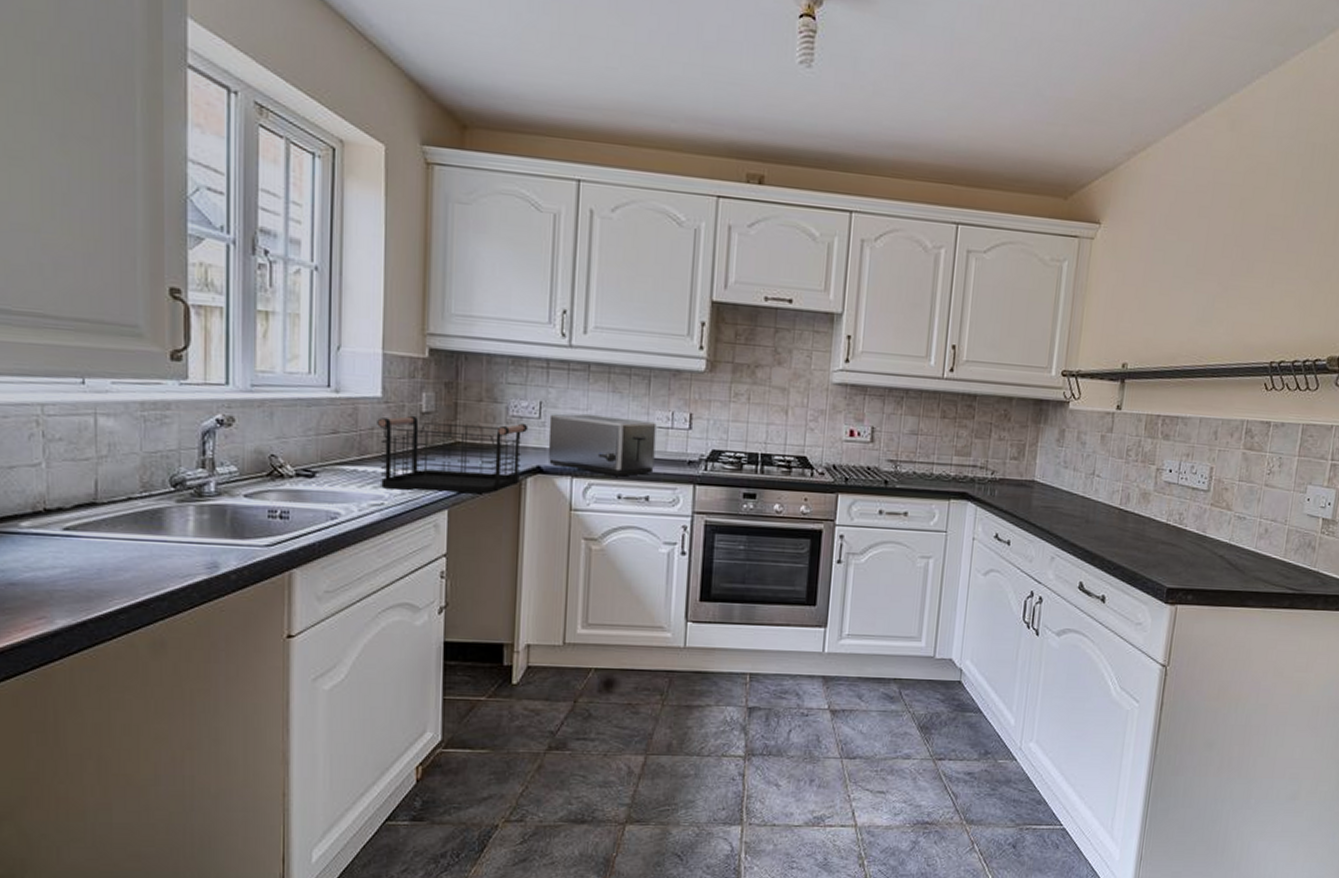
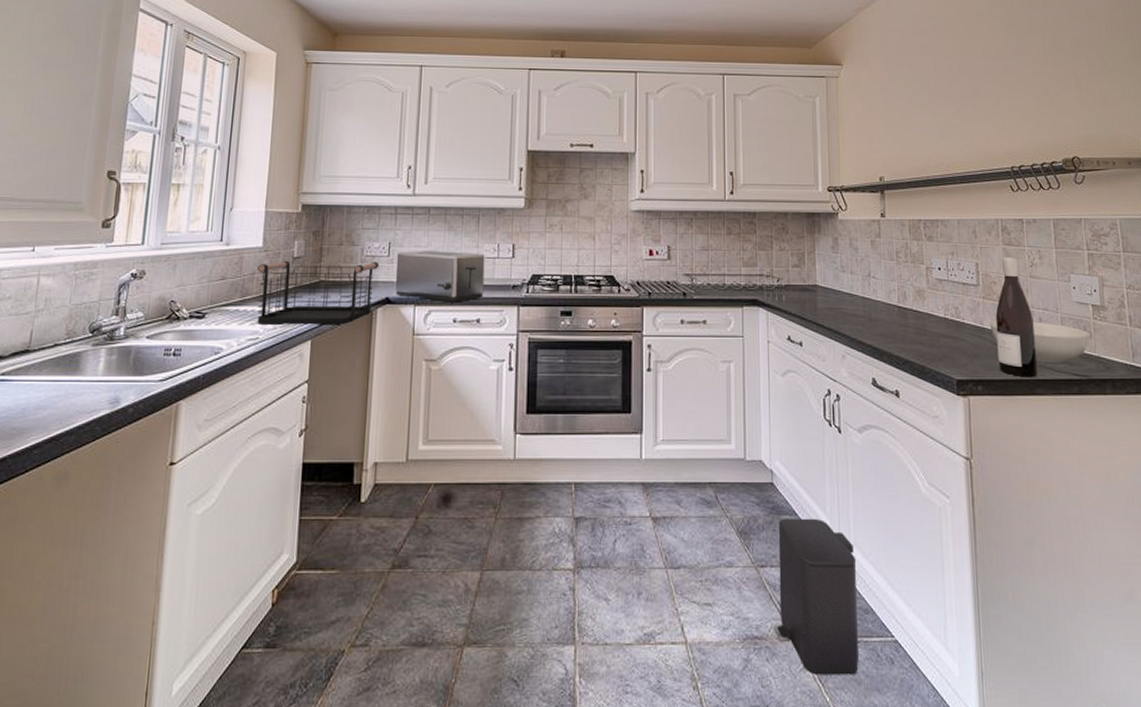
pedal bin: none [944,715,1036,857] -> present [773,518,859,676]
bowl: none [1212,529,1314,577] -> present [989,321,1091,364]
bottle: none [1213,461,1260,590] -> present [995,256,1038,378]

